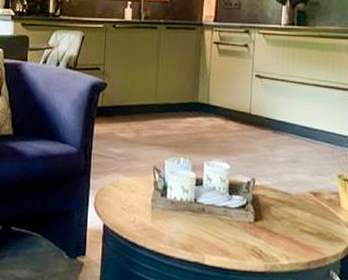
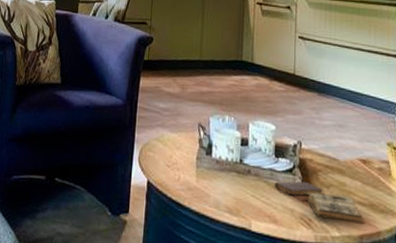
book: none [228,215,313,252] -> present [275,181,365,225]

